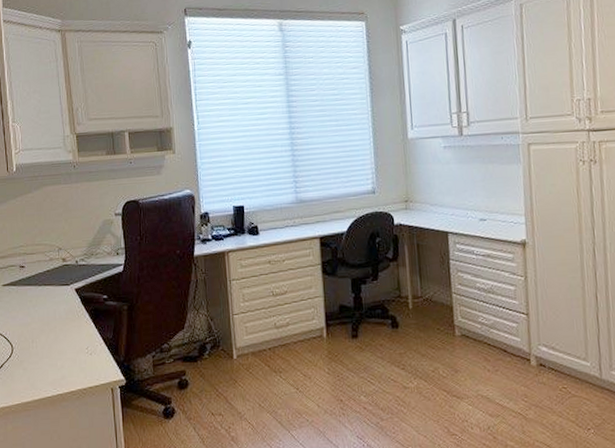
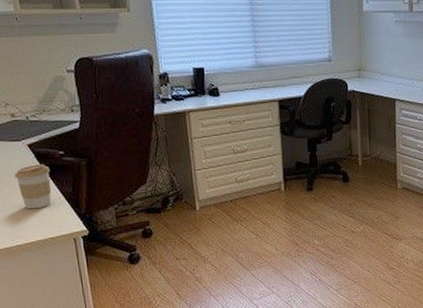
coffee cup: none [61,309,94,356] -> present [14,164,52,209]

